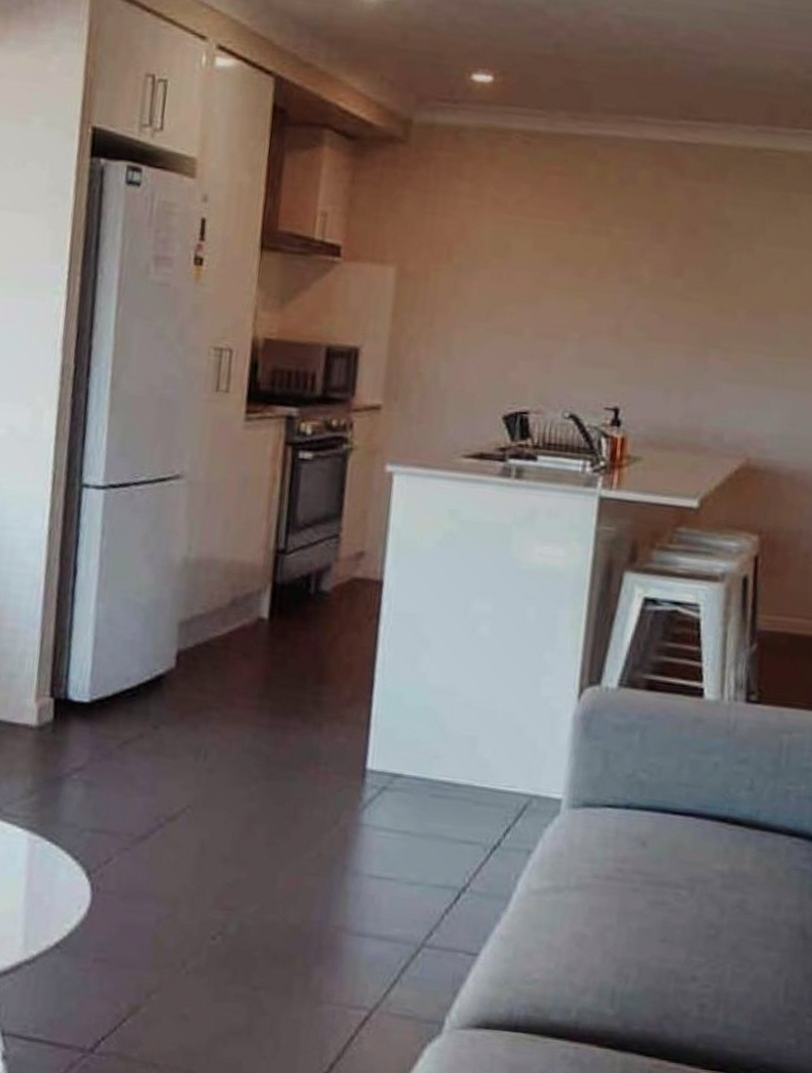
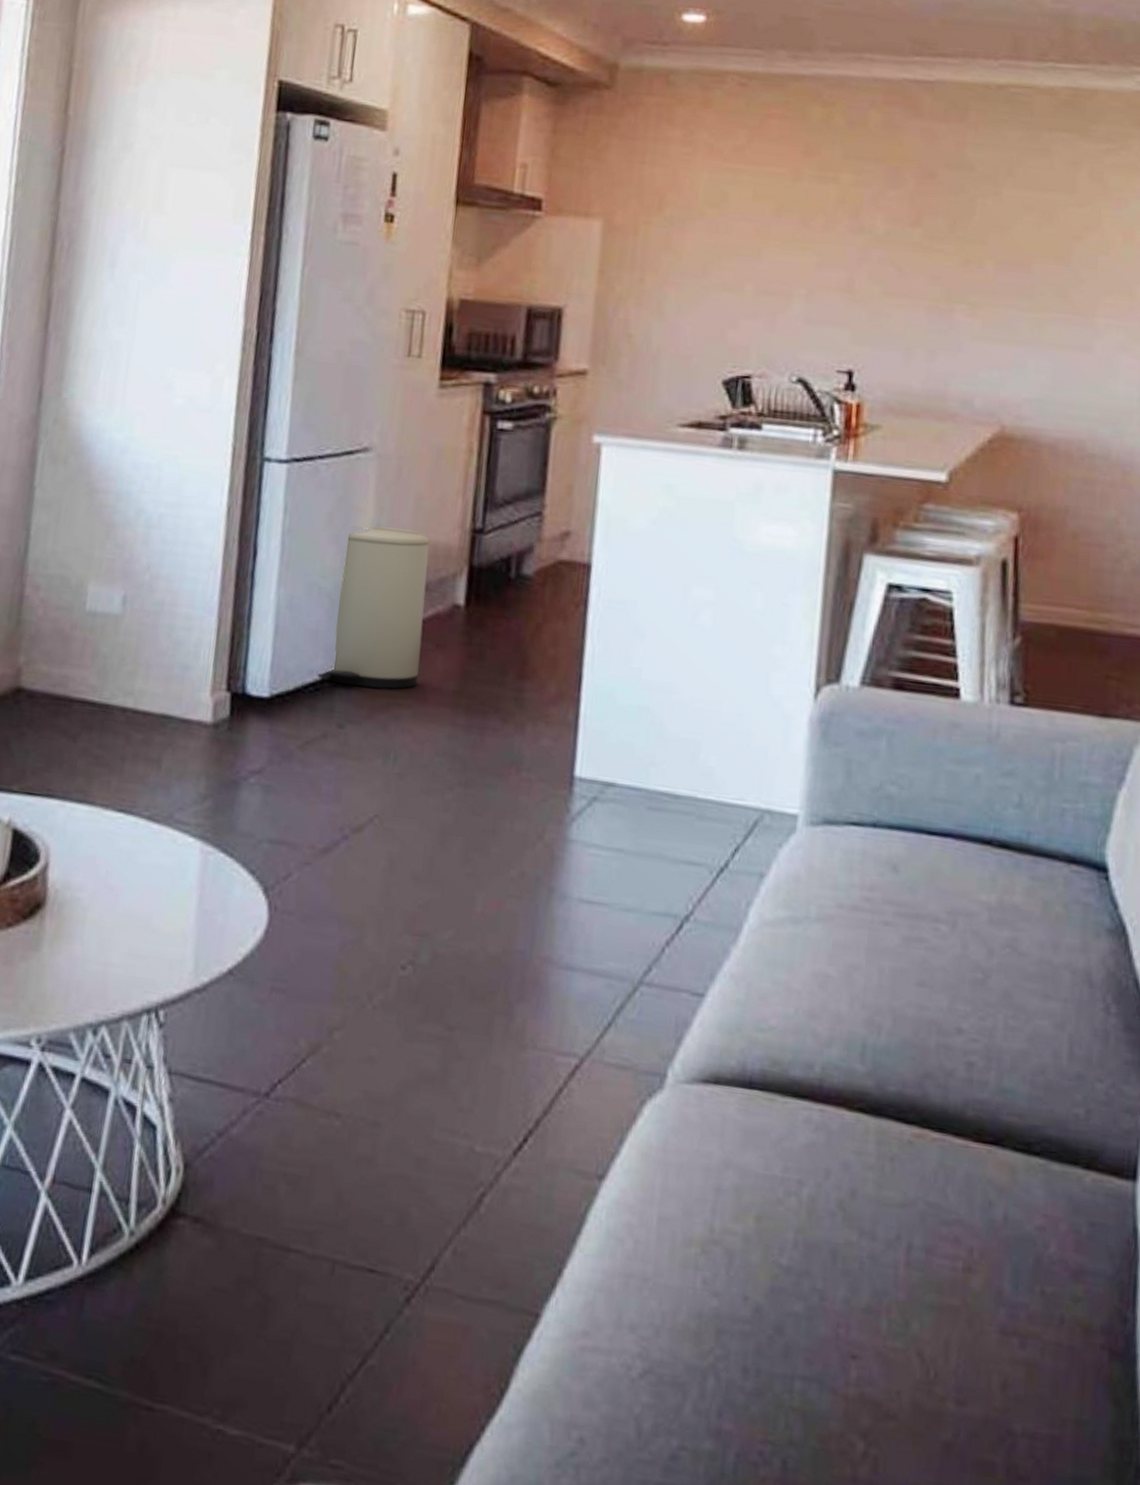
pedal bin: none [133,547,237,694] -> present [316,526,430,690]

